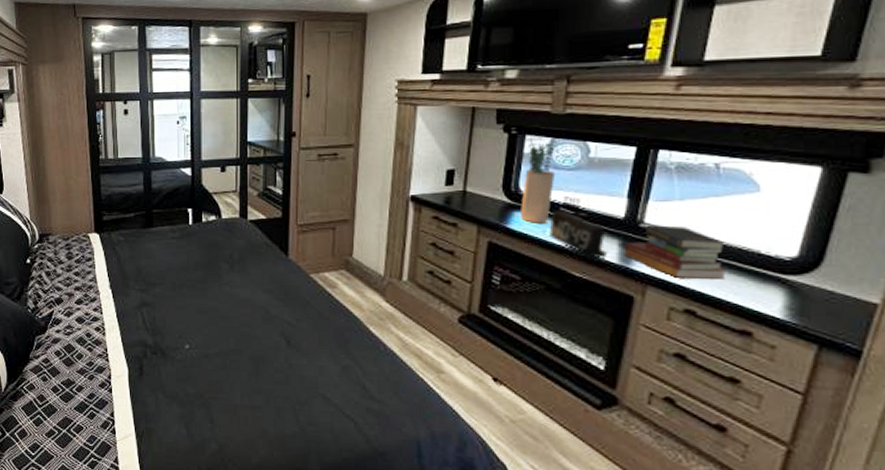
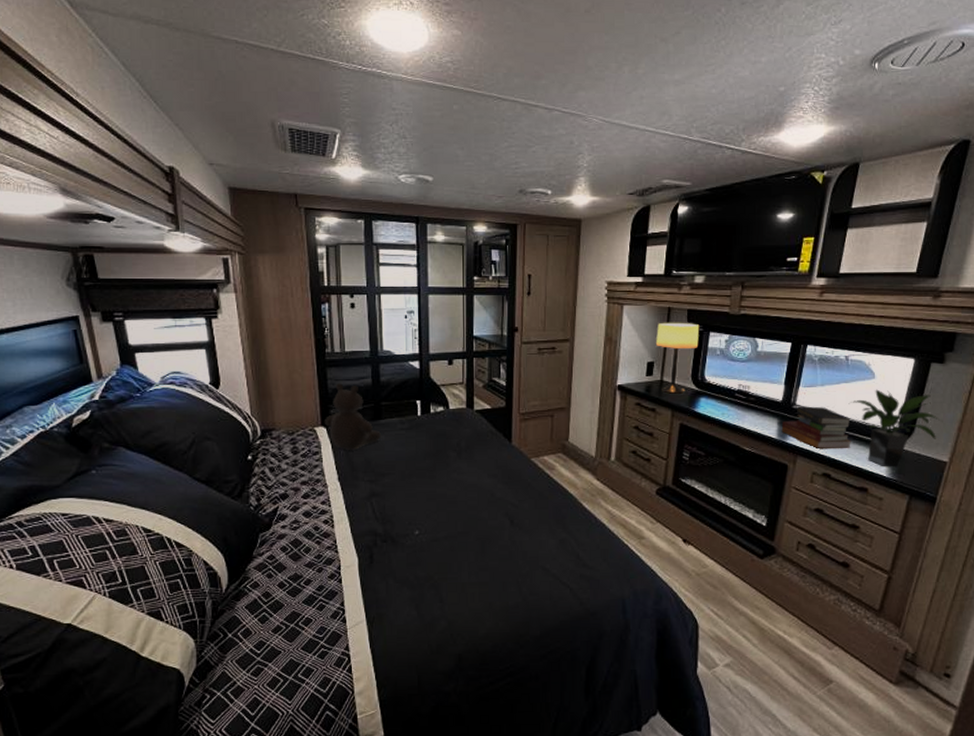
teddy bear: none [98,190,152,257] -> present [325,383,381,450]
table lamp: none [456,124,513,207] -> present [655,322,700,394]
vase: present [521,137,557,223] -> none [705,334,733,407]
alarm clock: present [549,210,608,259] -> none [727,396,770,435]
potted plant: none [721,205,864,307] -> present [848,389,940,467]

